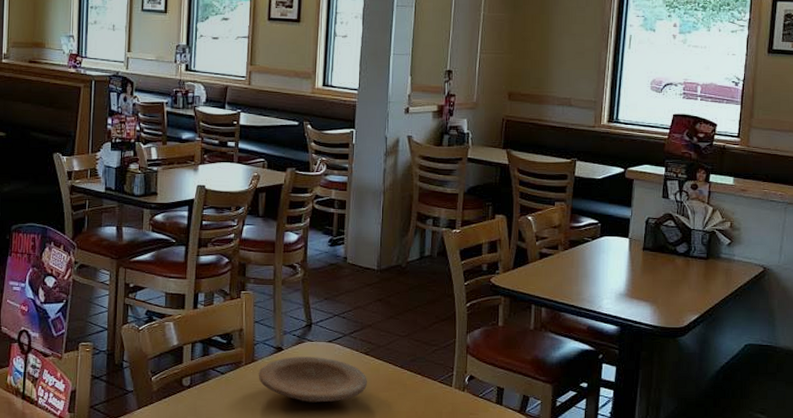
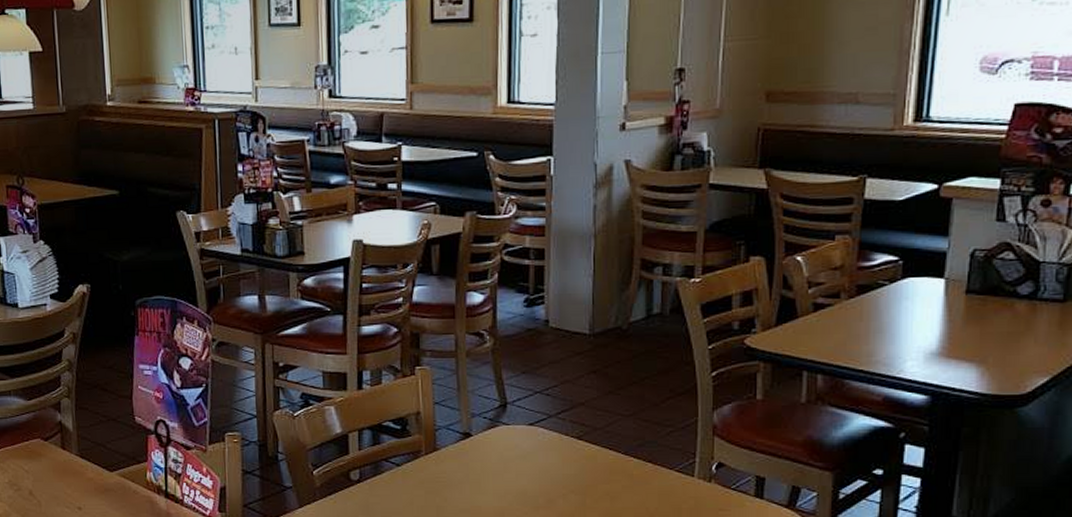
plate: present [258,356,367,403] -> none [442,443,581,498]

